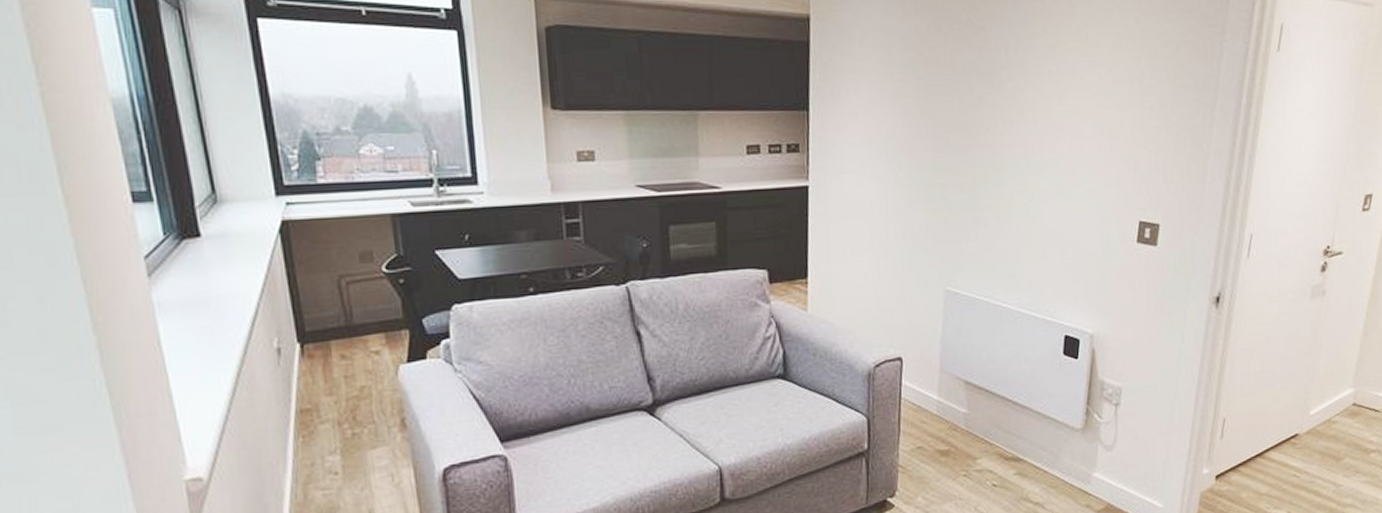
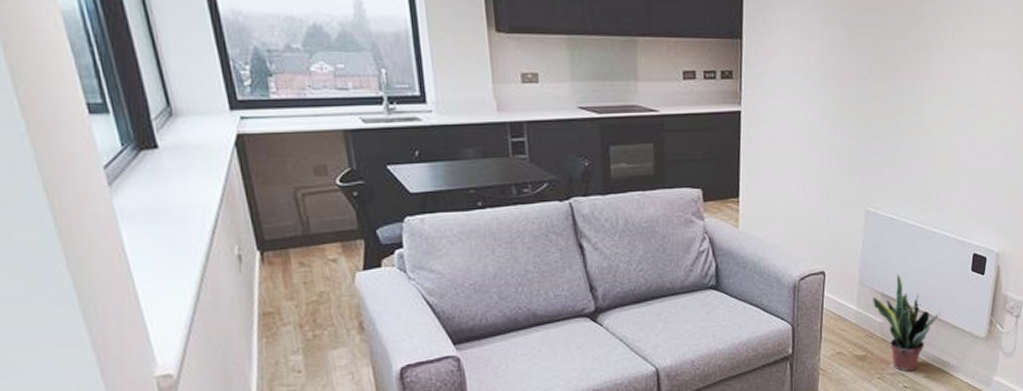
potted plant: none [955,359,1032,469] -> present [873,274,941,372]

